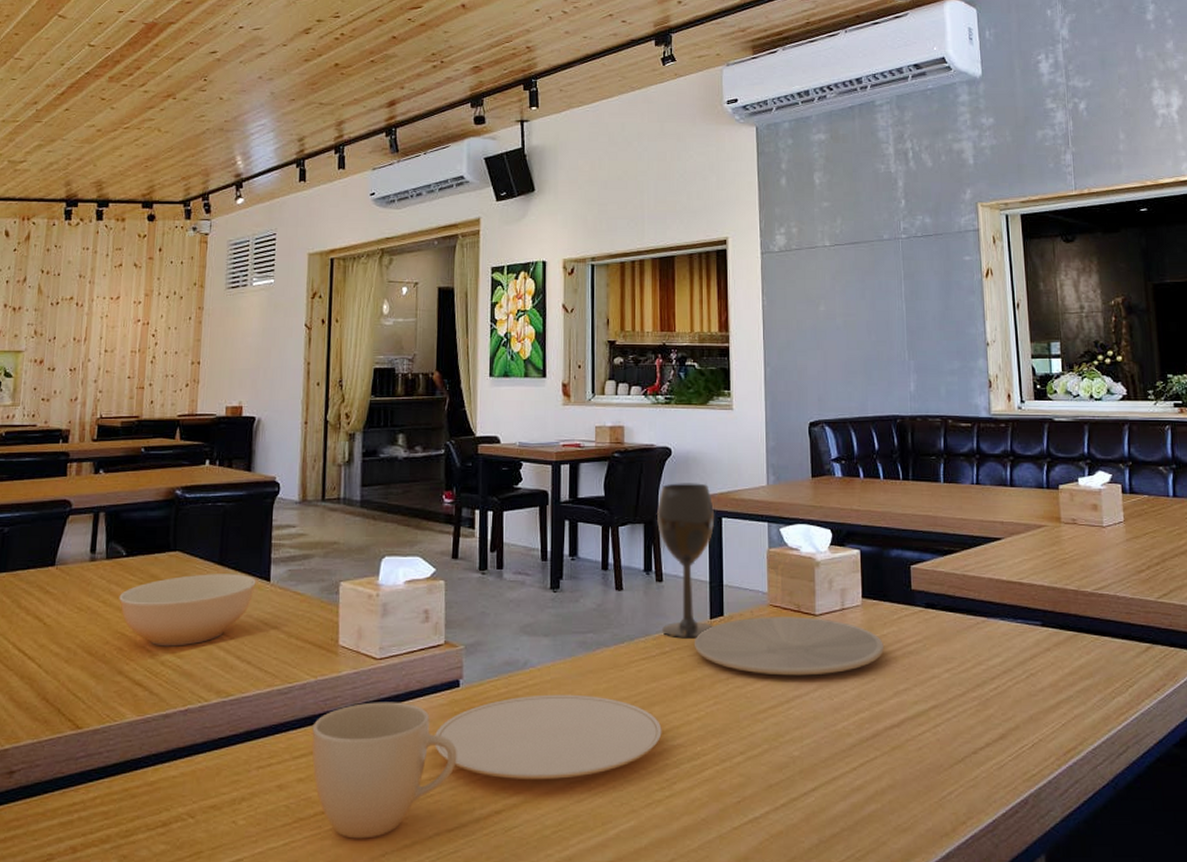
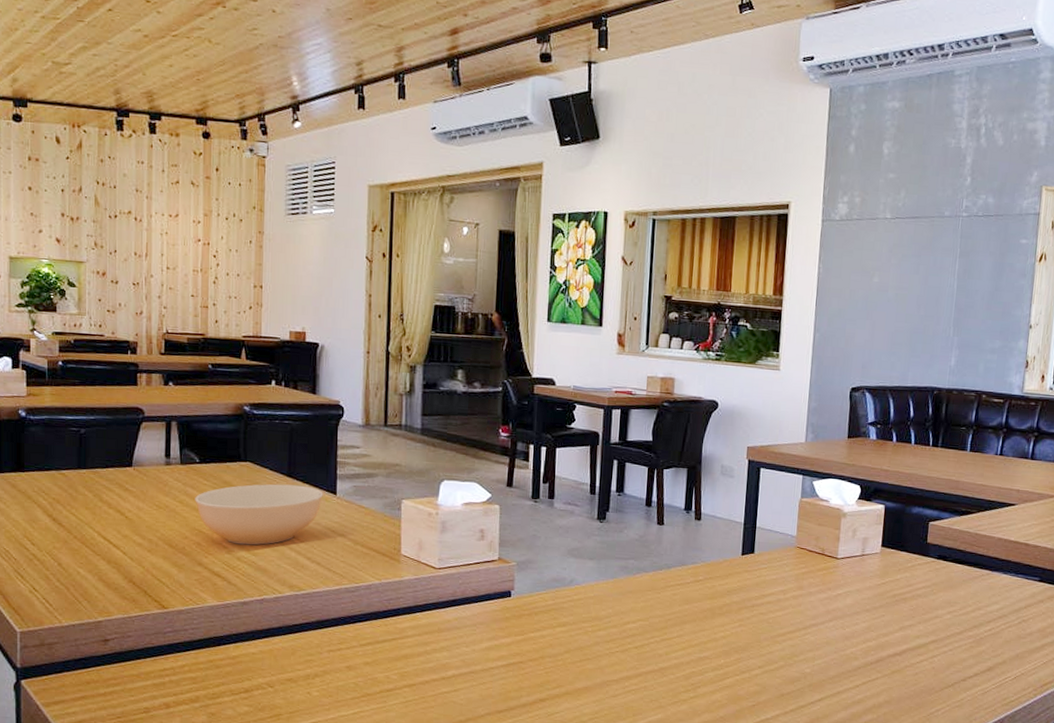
cup: present [311,702,457,839] -> none [377,604,508,714]
plate: present [435,694,662,779] -> none [487,608,691,678]
wine glass: present [657,483,714,637] -> none [696,434,754,570]
plate: present [693,617,885,676] -> none [725,556,897,609]

